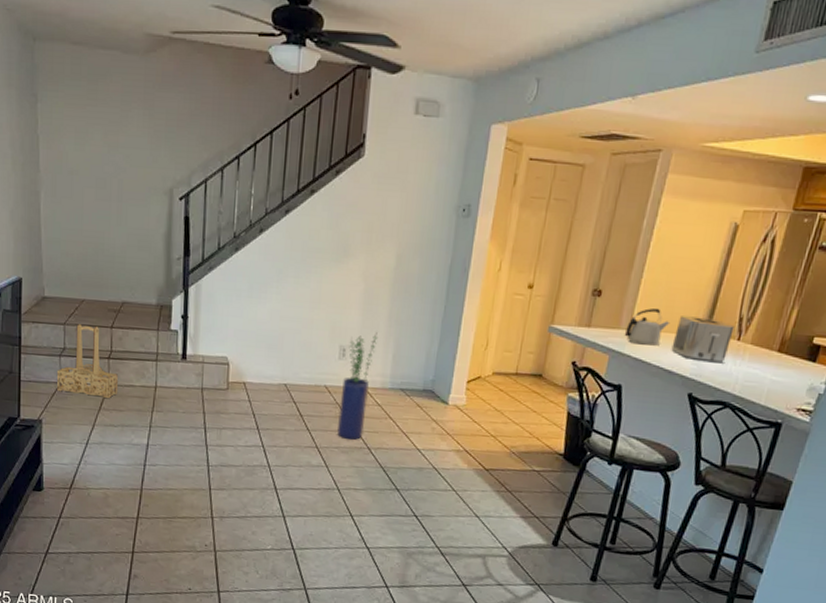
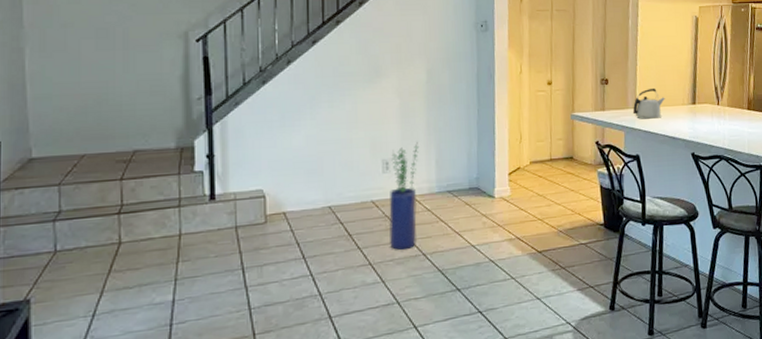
decorative basket: present [56,324,118,399] -> none [49,180,133,262]
toaster: present [671,314,734,364] -> none [670,90,713,126]

